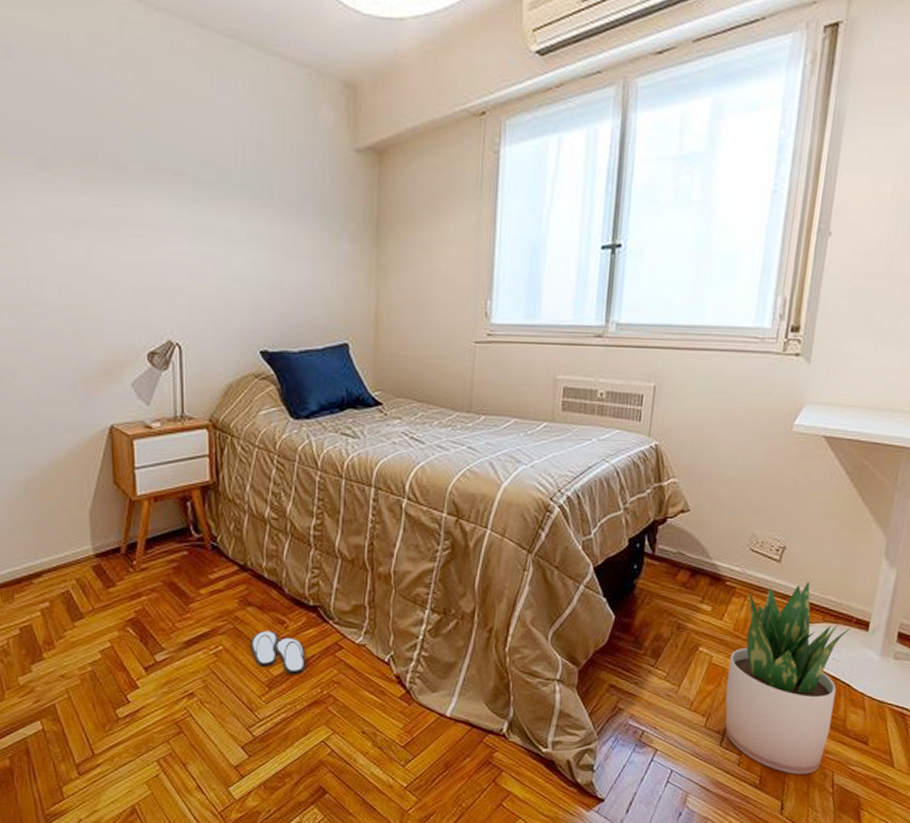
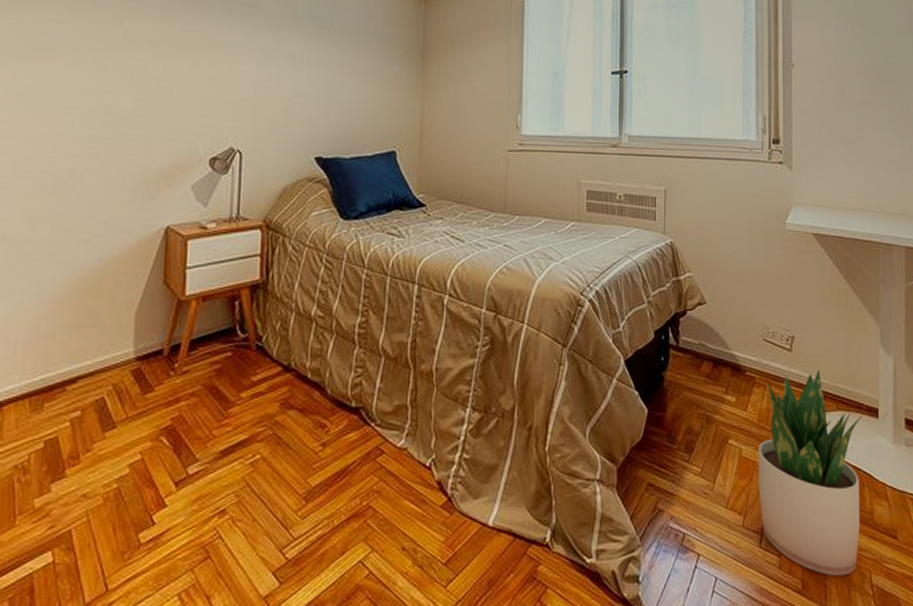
slippers: present [251,631,305,674] -> none [289,436,346,484]

